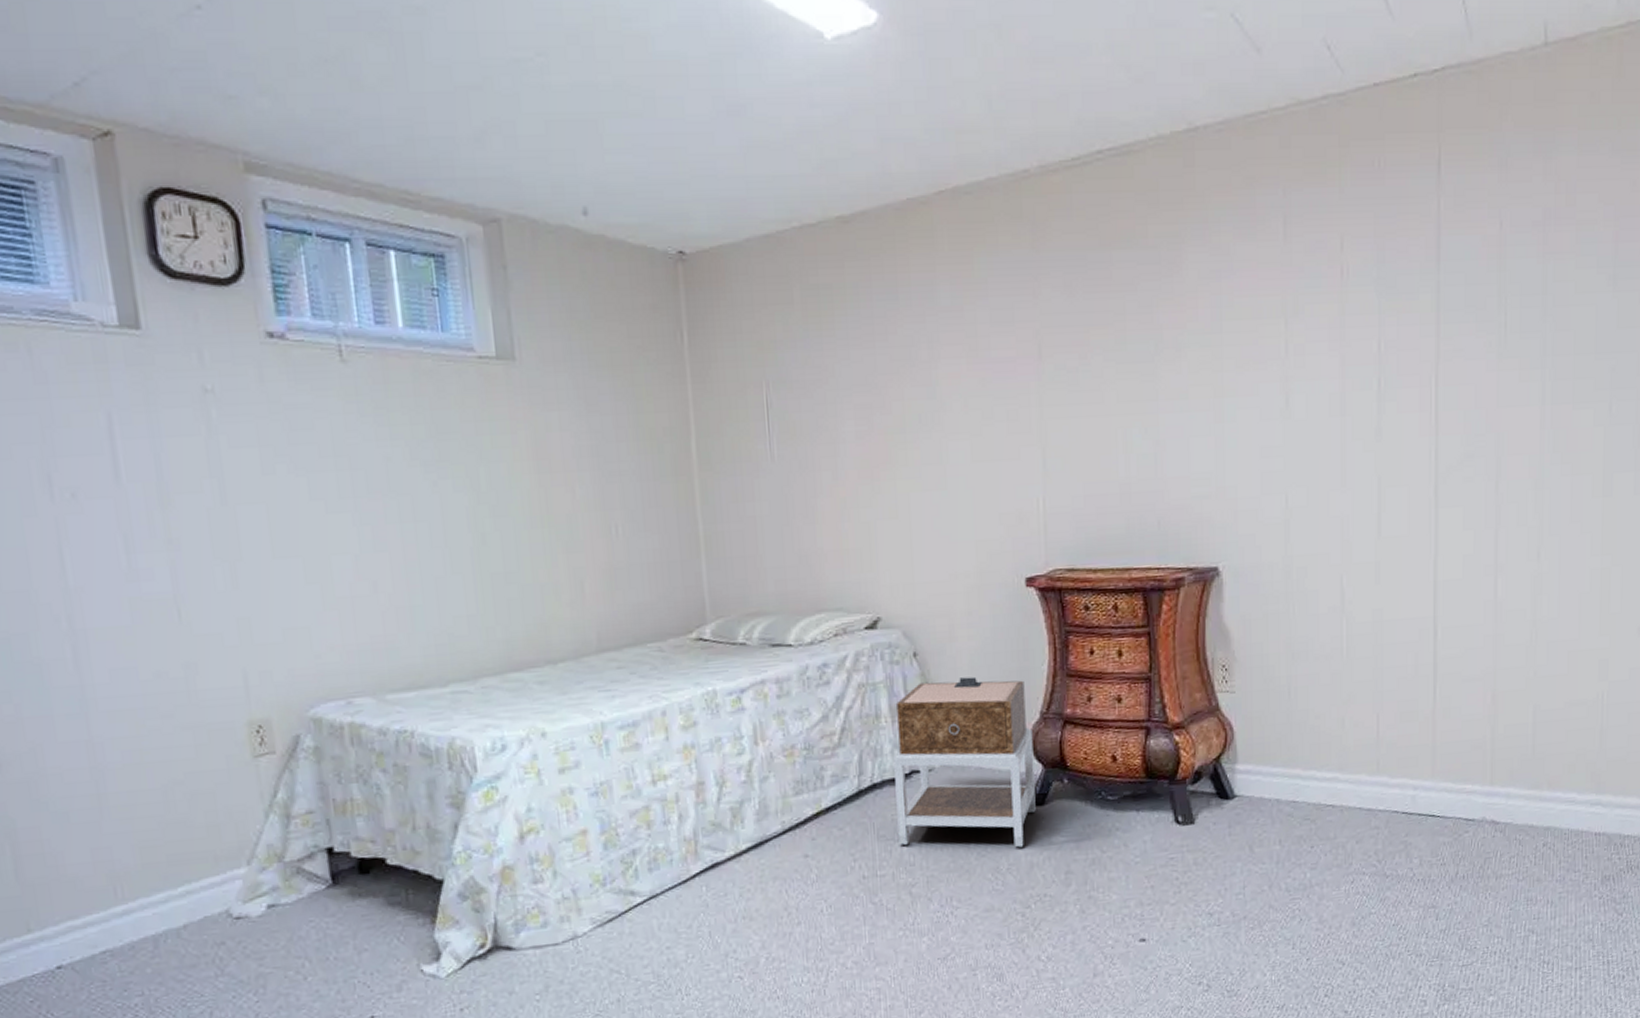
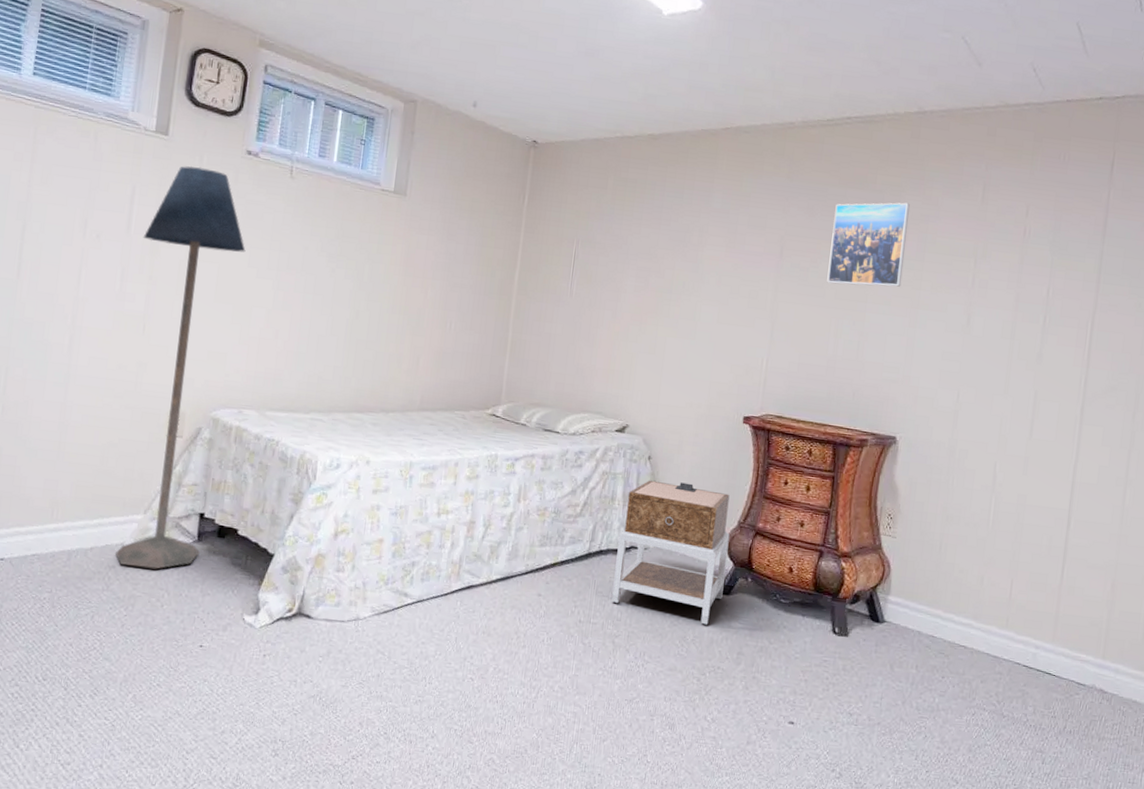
floor lamp: none [142,367,340,938] -> present [114,165,246,569]
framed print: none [1100,257,1198,383] -> present [827,202,910,287]

